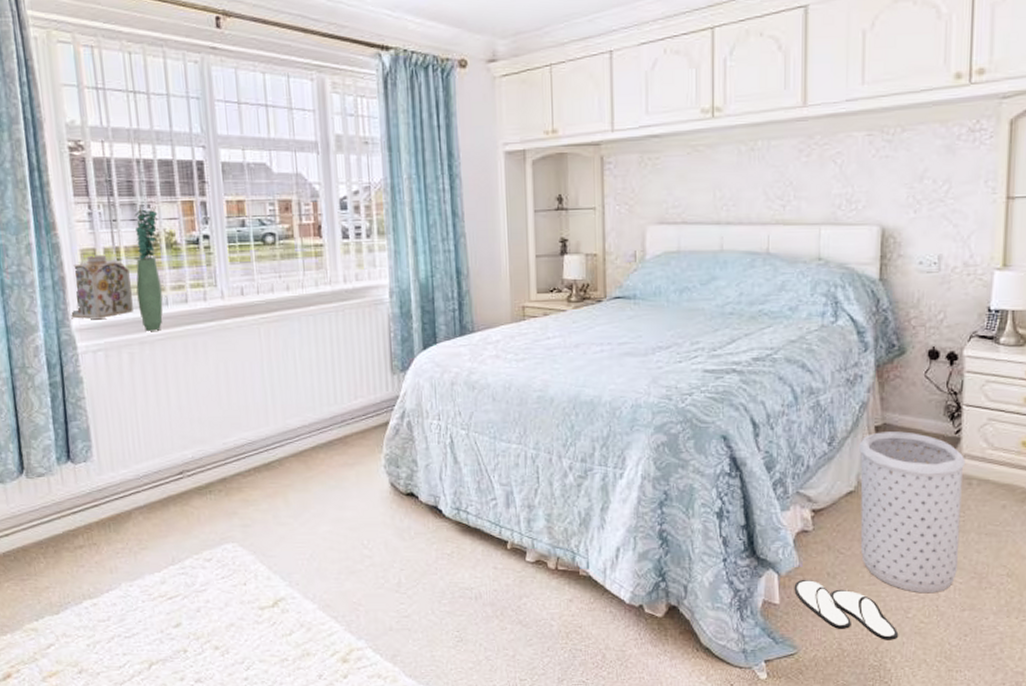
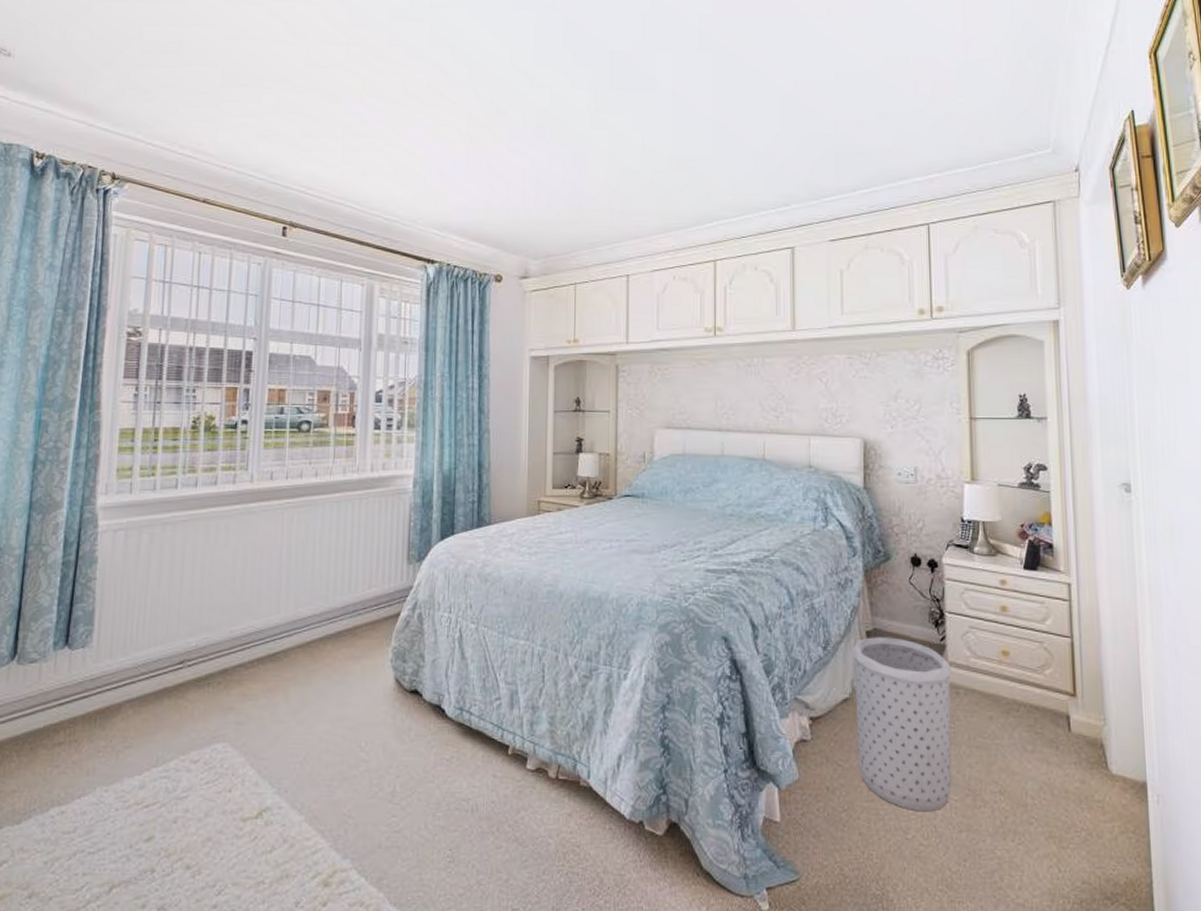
decorative jar: present [71,254,133,320] -> none [98,434,165,499]
vase: present [134,205,163,332] -> none [167,389,202,513]
slippers: present [794,580,899,640] -> none [794,795,899,865]

